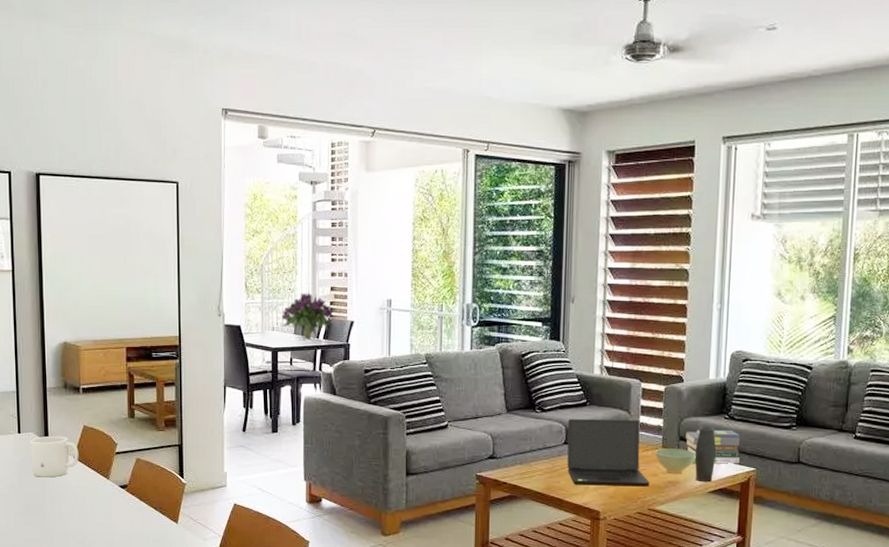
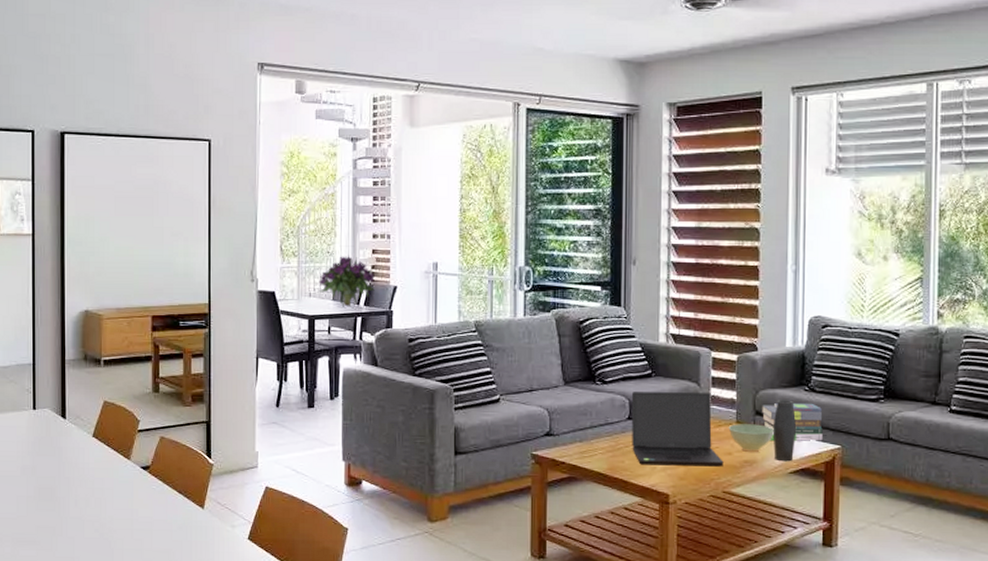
mug: present [30,435,79,478] -> none [46,412,98,458]

